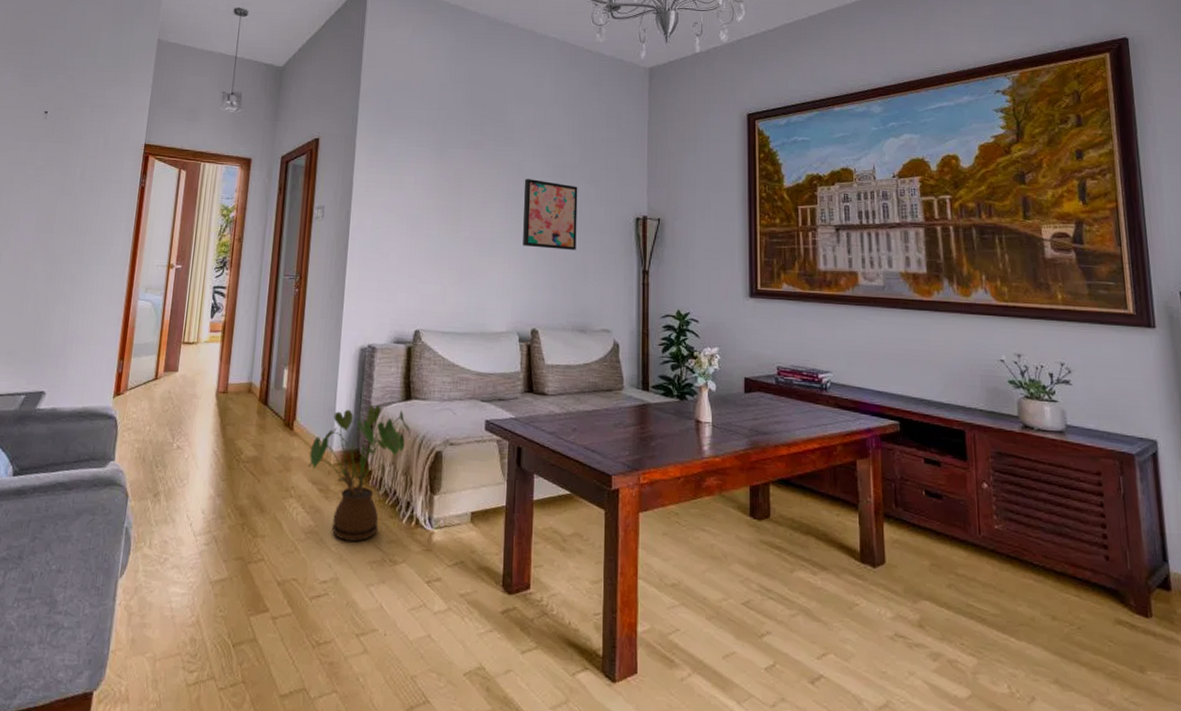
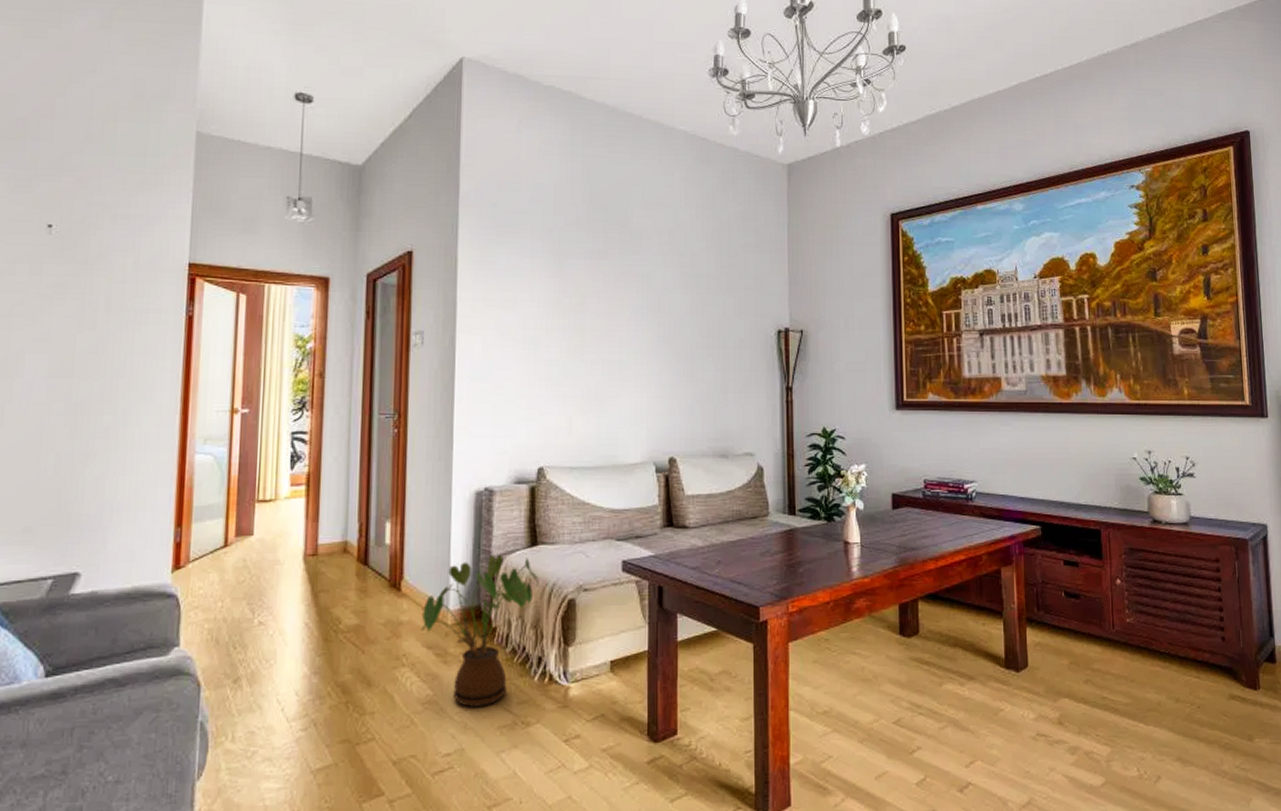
wall art: present [523,179,578,250] -> none [655,291,715,369]

